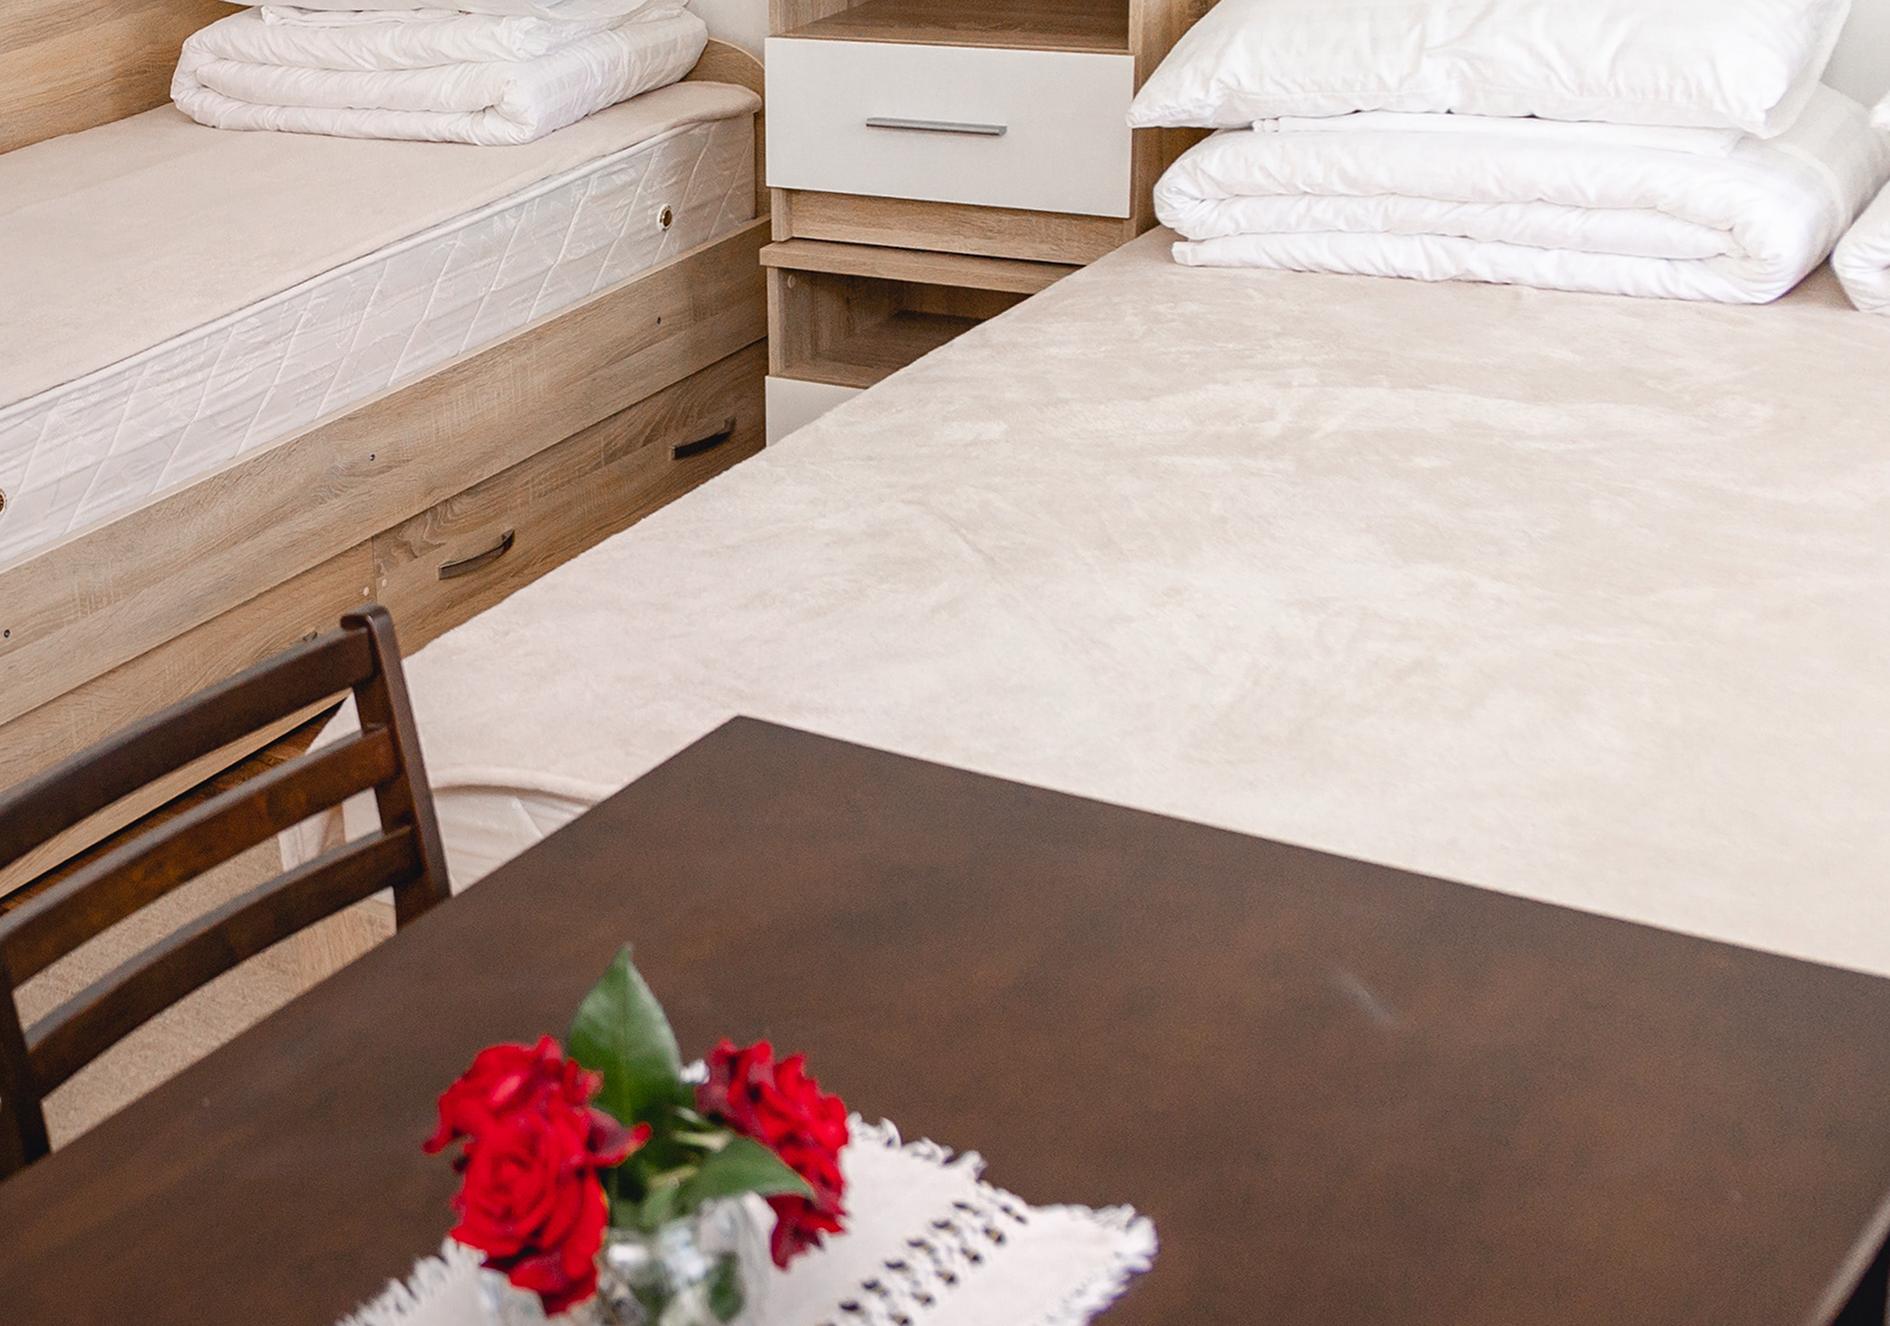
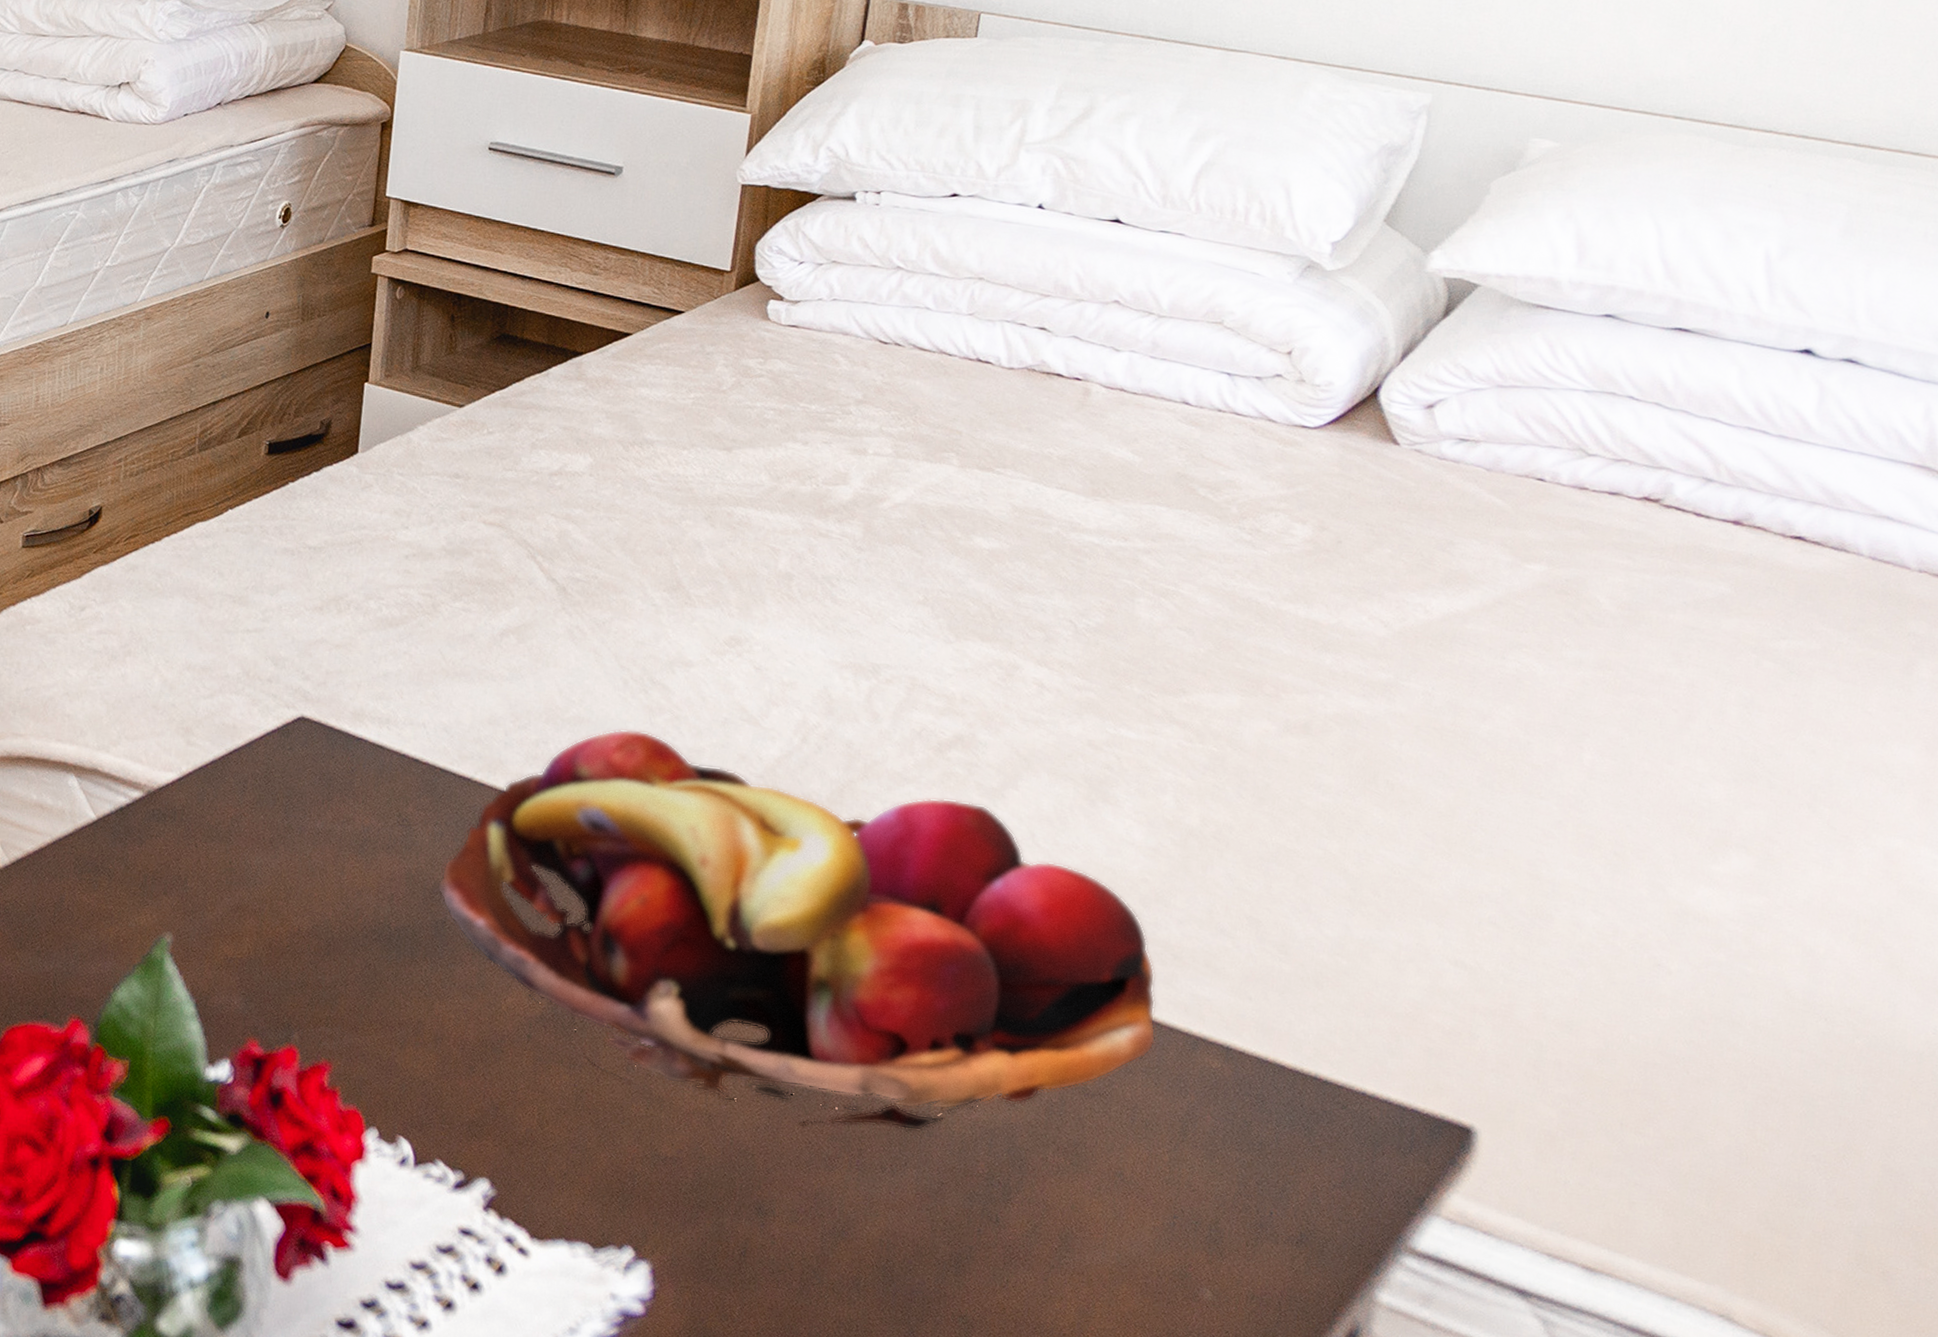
fruit basket: none [894,692,1657,1070] -> present [437,729,1156,1131]

